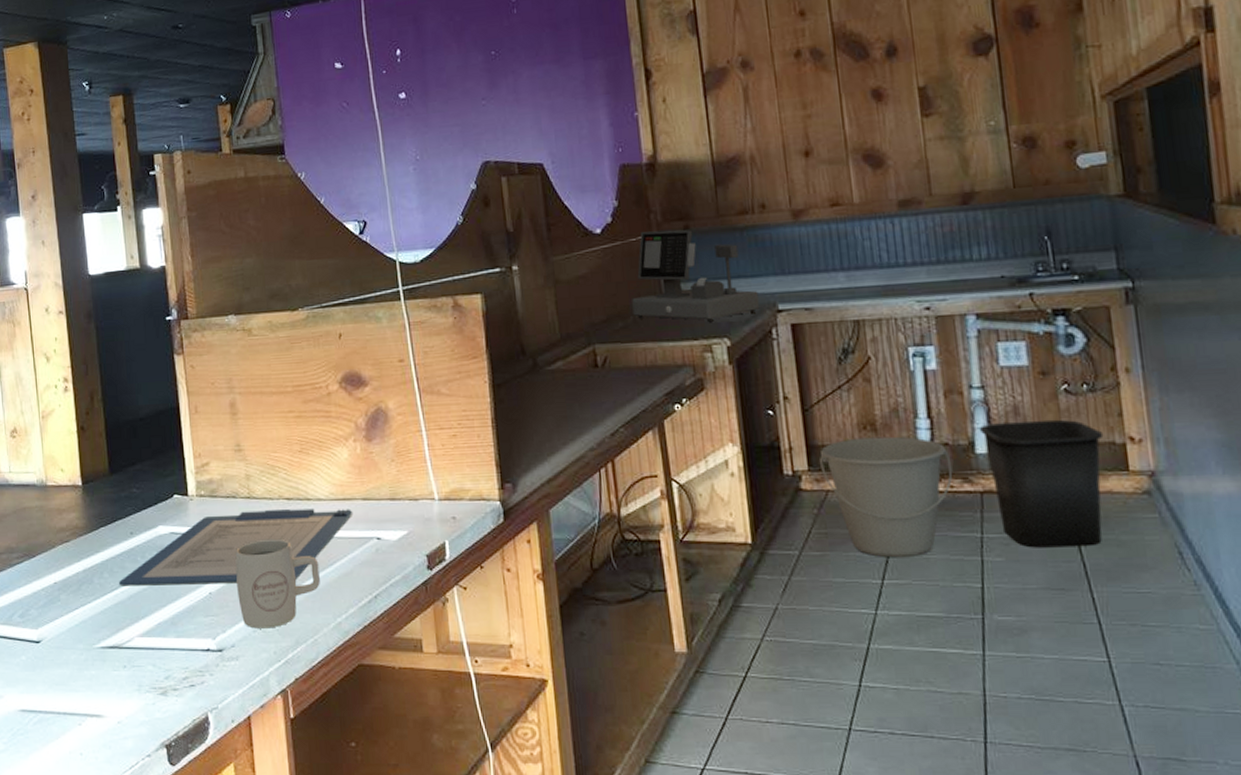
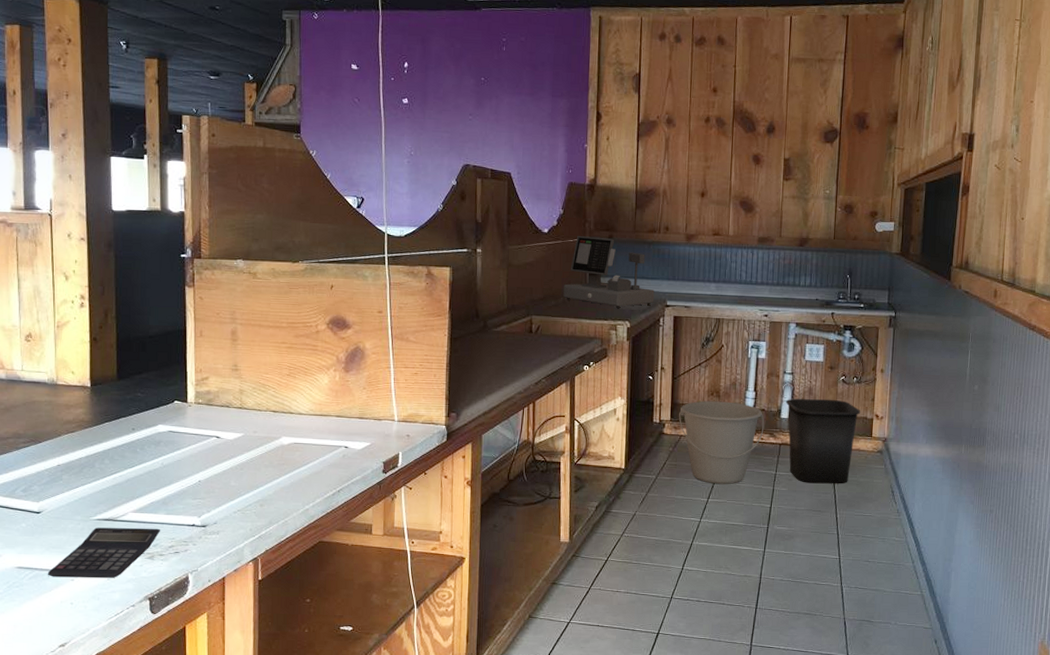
calculator: none [52,655,171,722] -> present [47,527,160,578]
clipboard: present [119,509,353,585] -> none [118,418,328,474]
mug: present [235,538,320,629] -> none [223,441,295,511]

